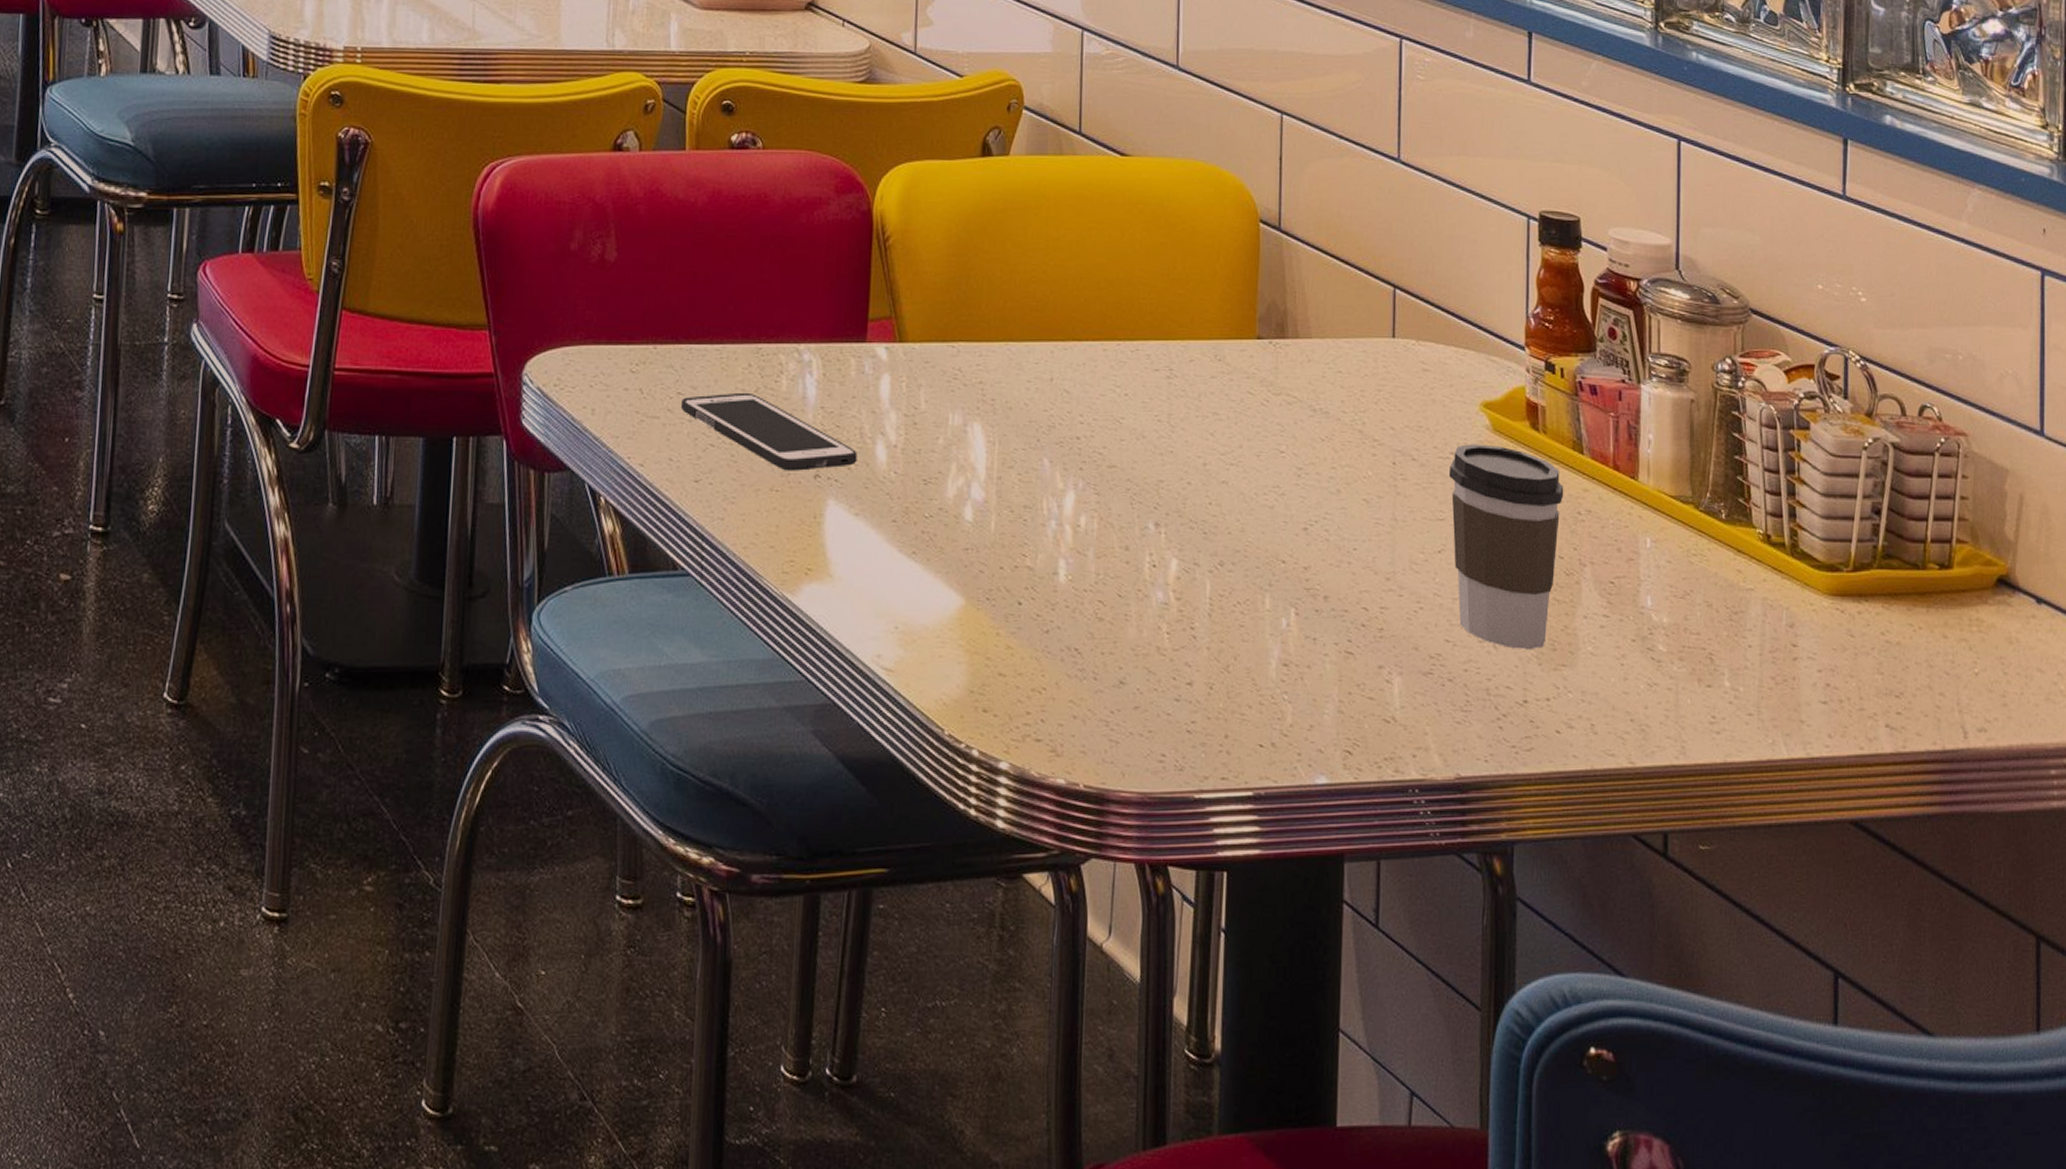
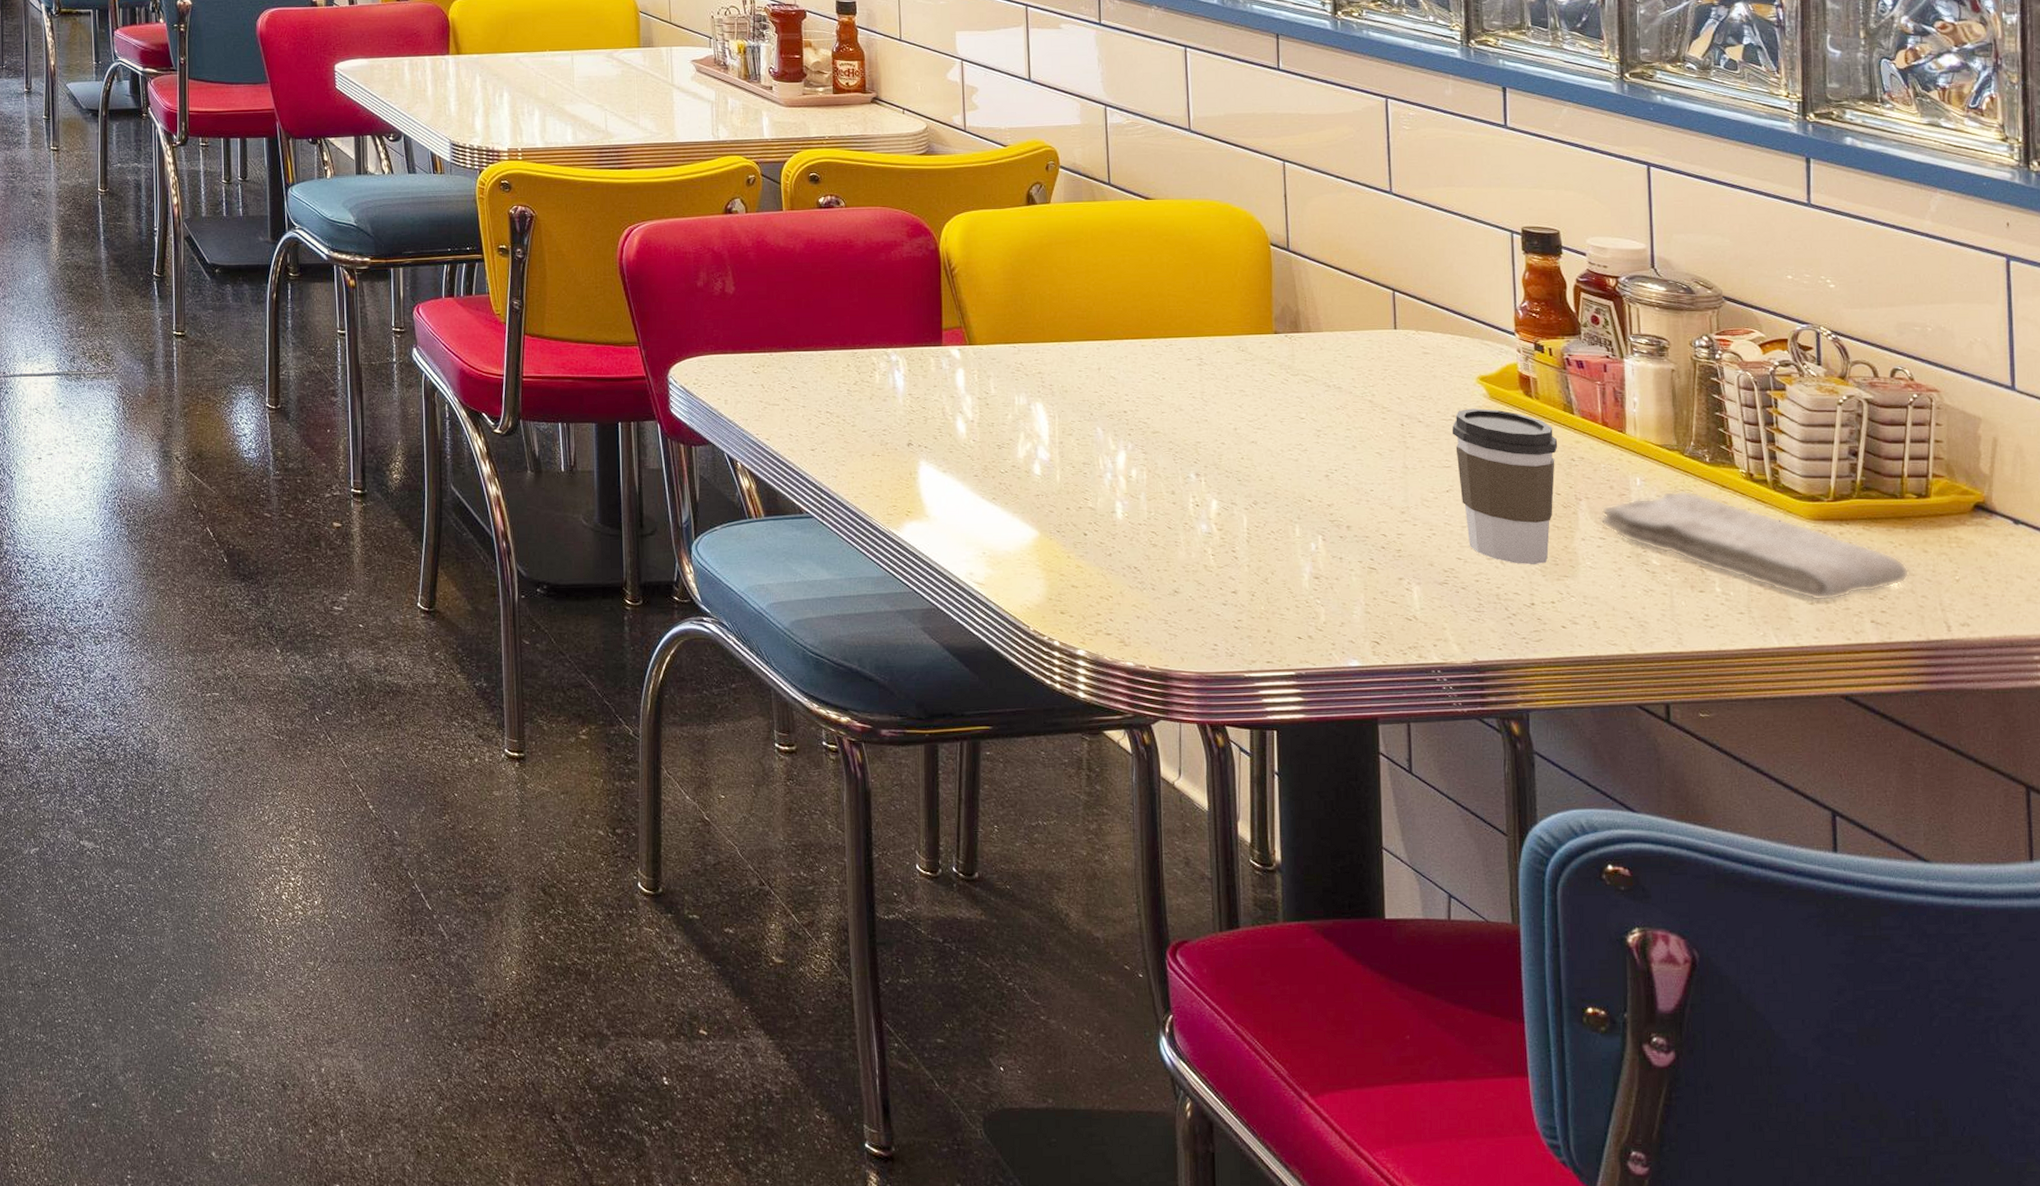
cell phone: present [680,392,857,471] -> none [795,385,942,441]
washcloth: none [1605,556,1928,699] -> present [1600,491,1910,601]

